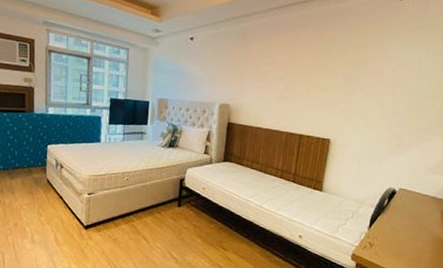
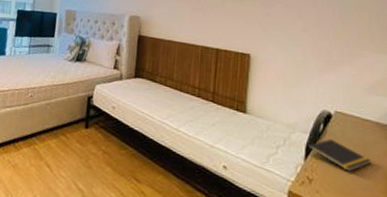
notepad: none [372,211,424,237] -> present [308,138,371,172]

